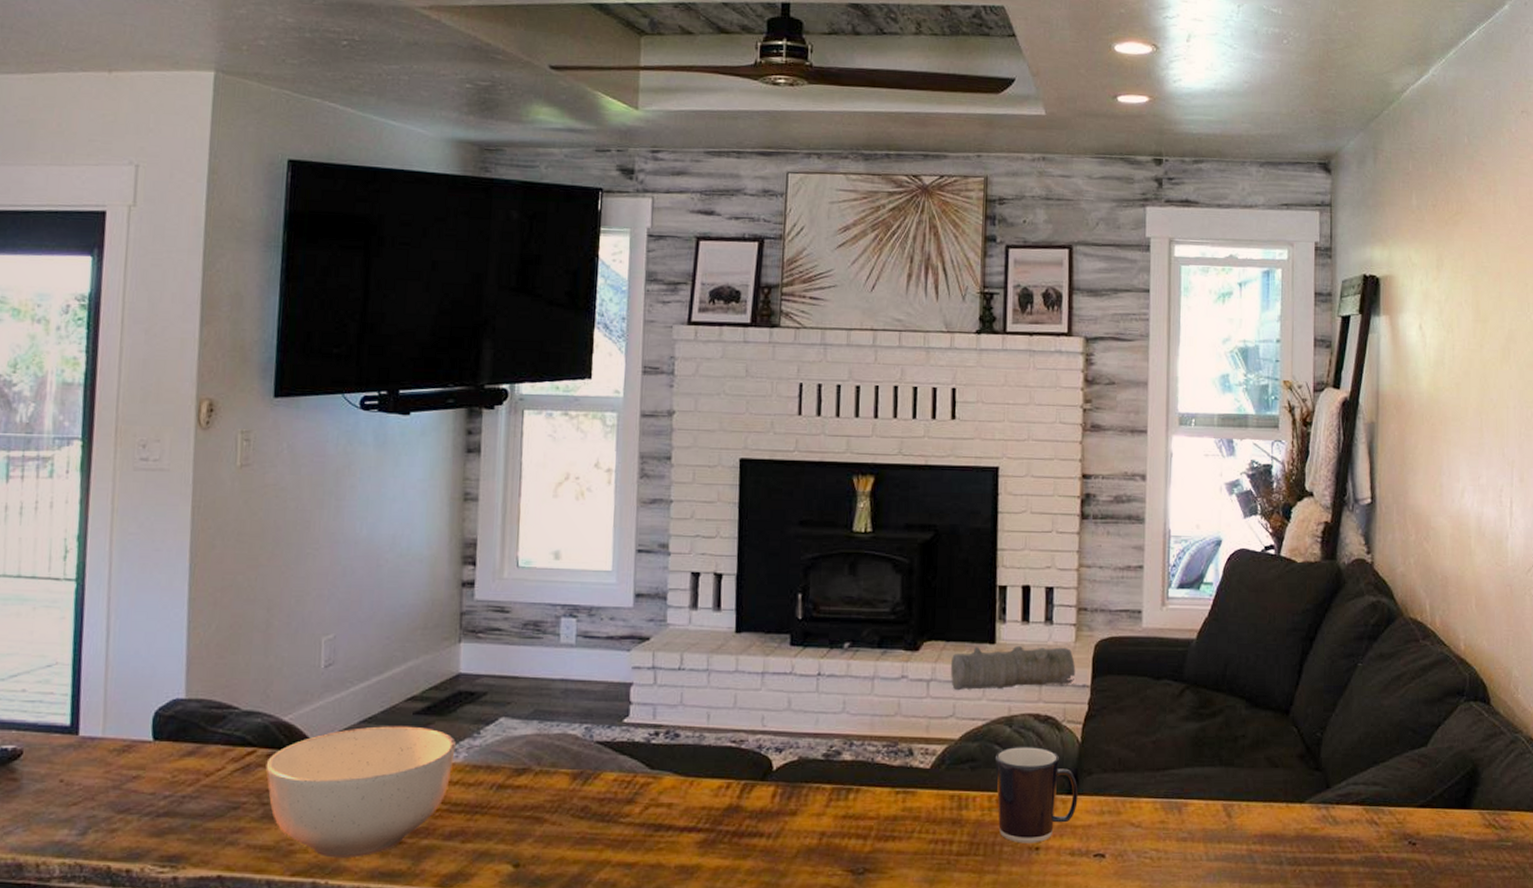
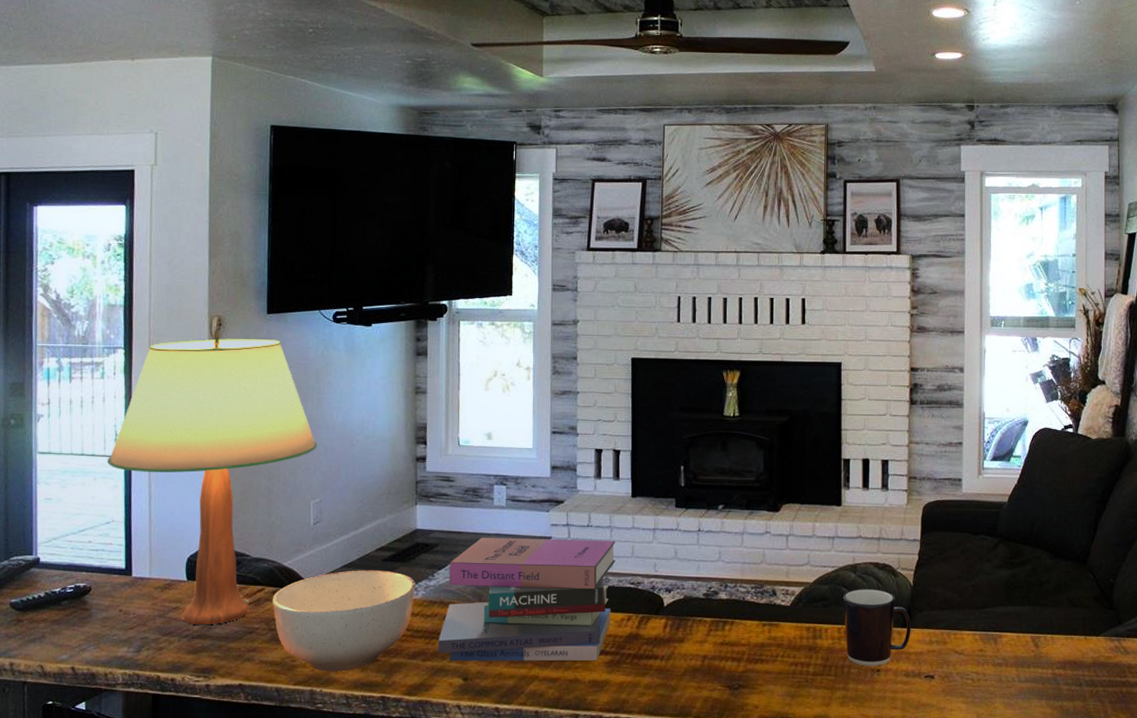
table lamp: none [51,414,334,800] -> present [107,327,318,626]
books: none [481,683,714,843] -> present [438,537,616,662]
decorative log: present [950,645,1076,691] -> none [805,507,908,544]

